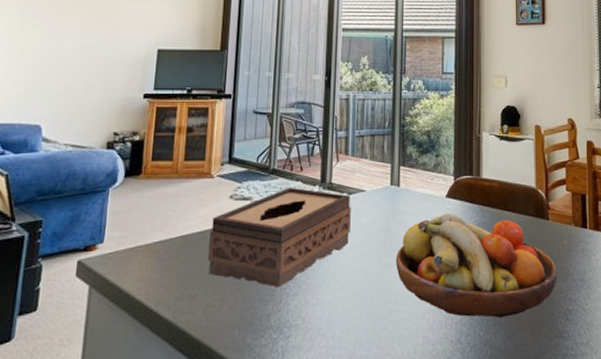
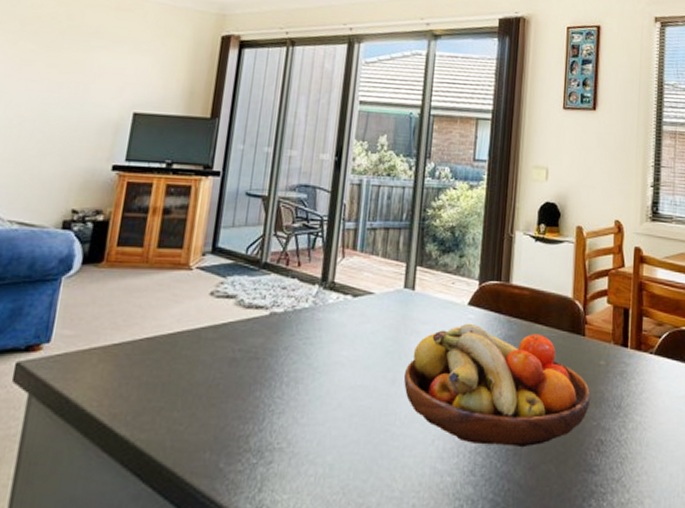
tissue box: present [207,187,351,288] -> none [177,285,356,404]

